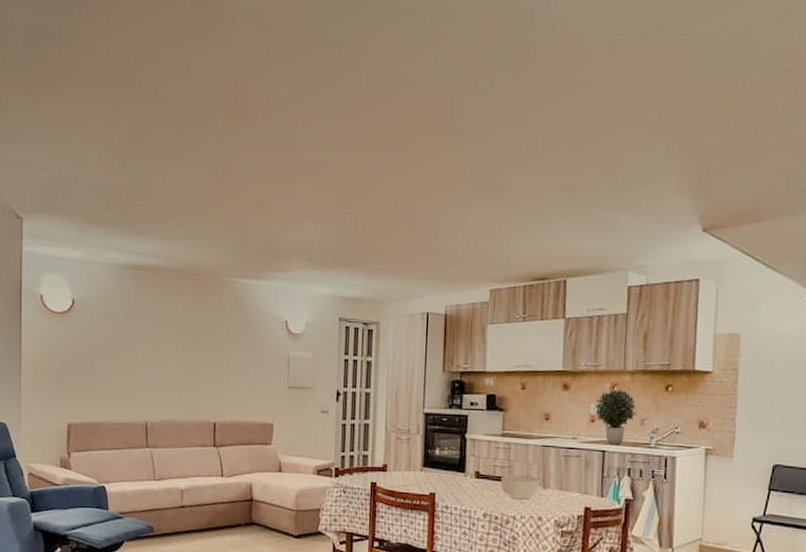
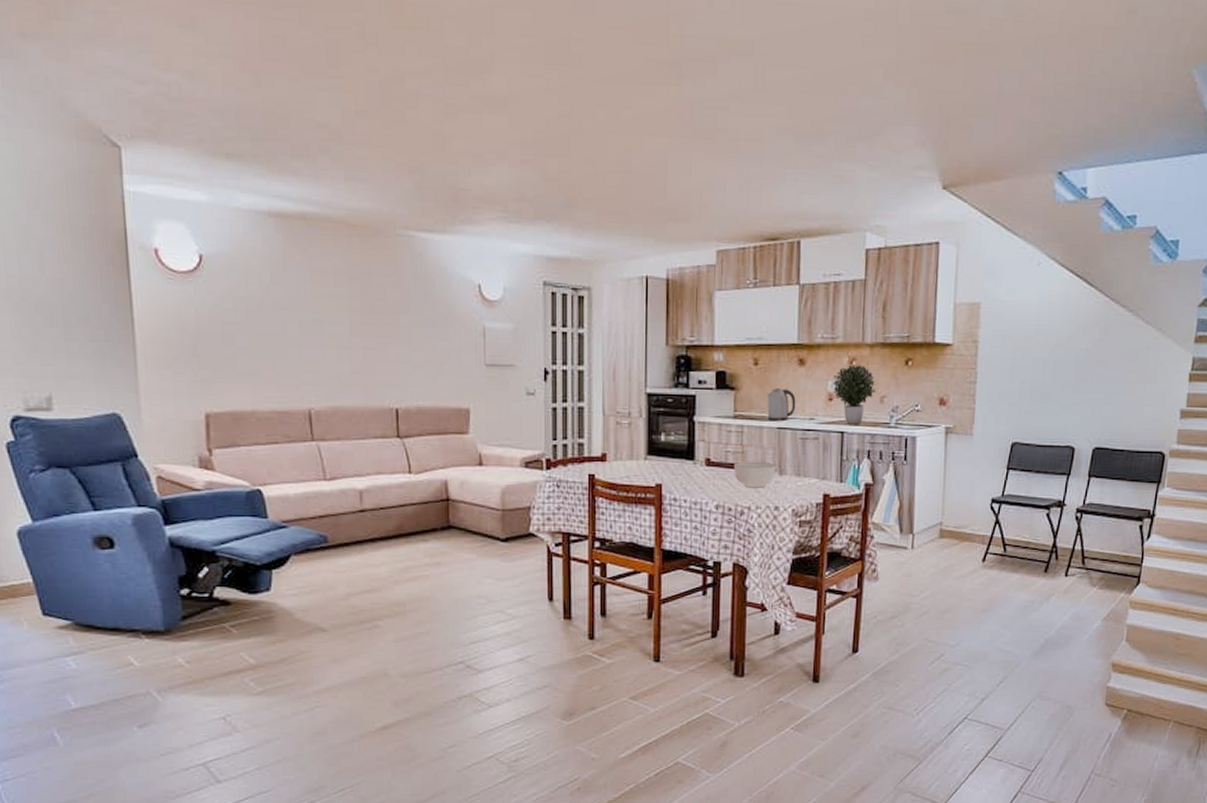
kettle: none [533,410,560,440] -> present [766,388,796,422]

